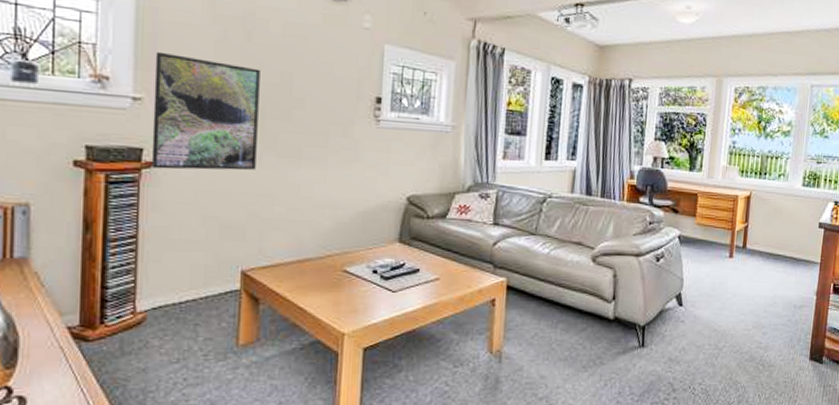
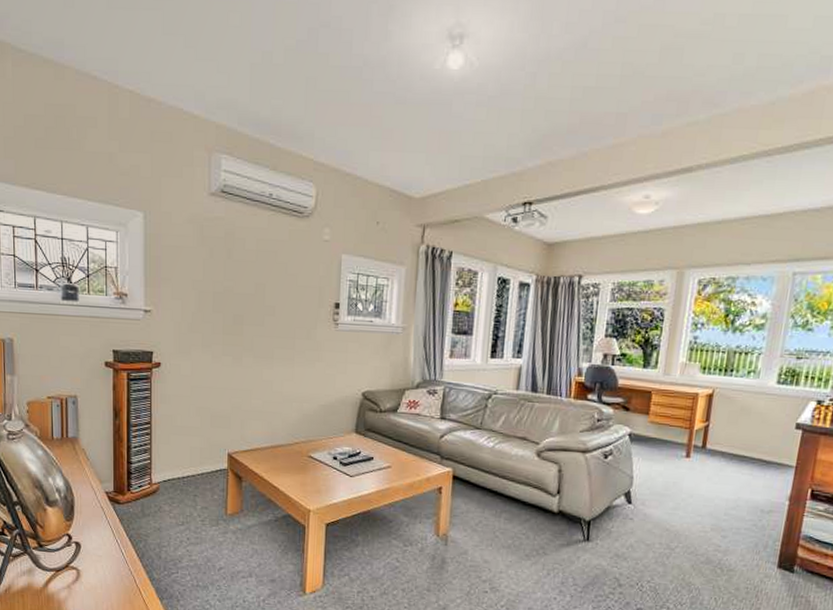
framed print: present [151,51,260,171] -> none [159,271,239,369]

